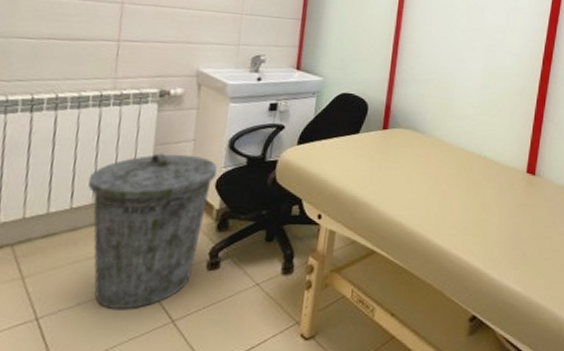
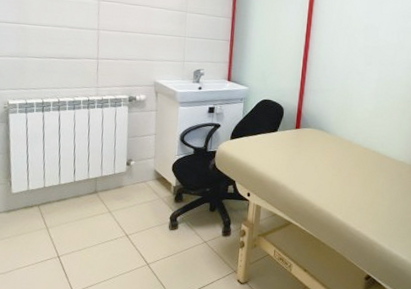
trash can: present [88,153,217,309] -> none [84,143,173,254]

